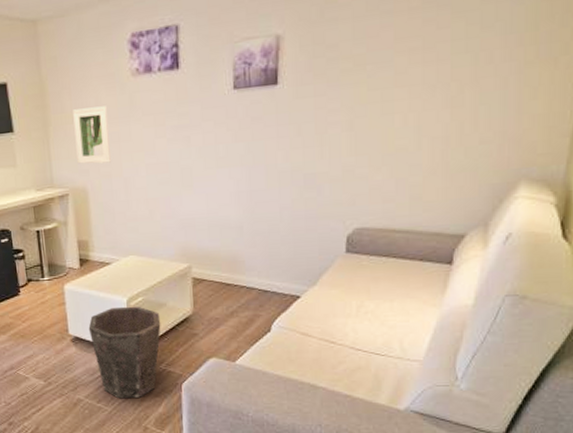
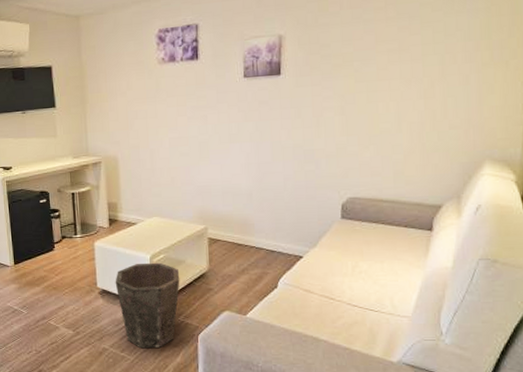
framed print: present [73,106,111,164] -> none [107,88,139,137]

